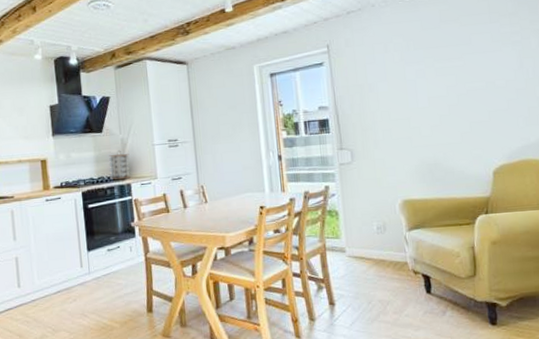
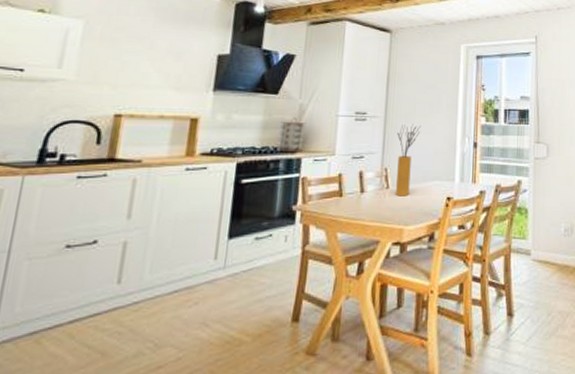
vase: none [207,144,228,209] -> present [396,123,421,197]

